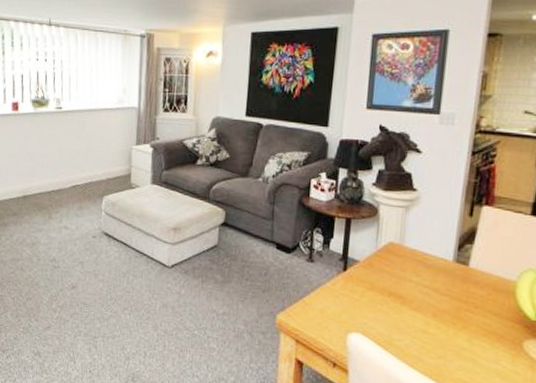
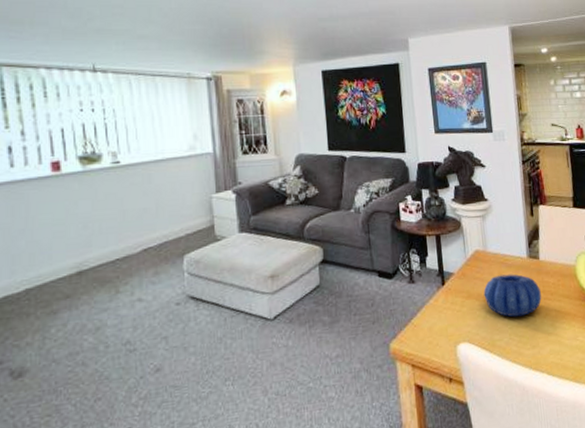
decorative bowl: none [389,273,463,323] -> present [483,274,542,318]

